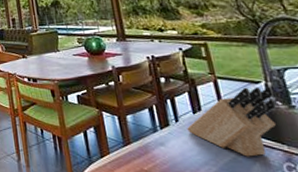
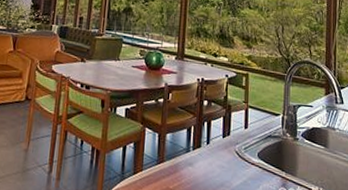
knife block: present [187,86,278,157] -> none [215,118,287,181]

